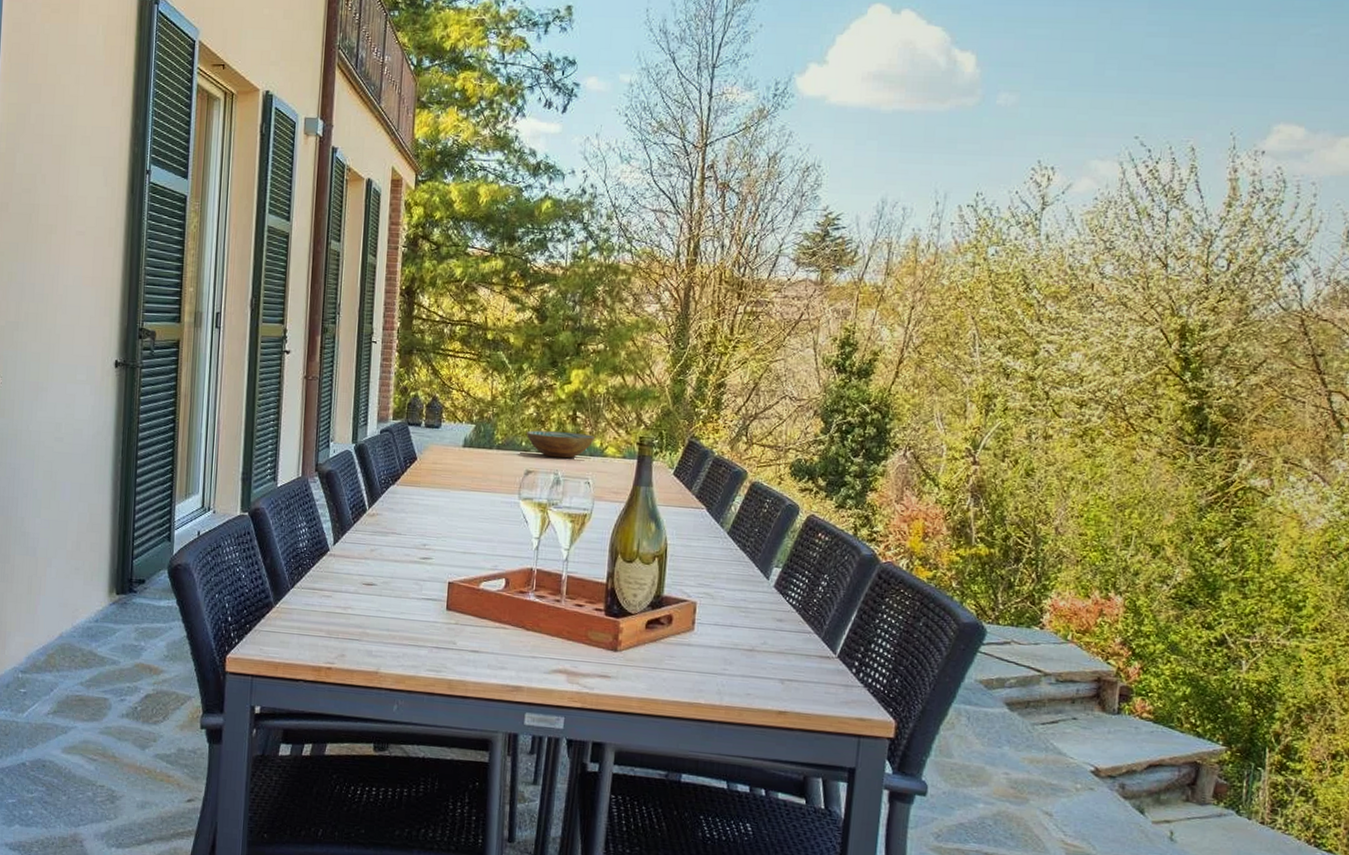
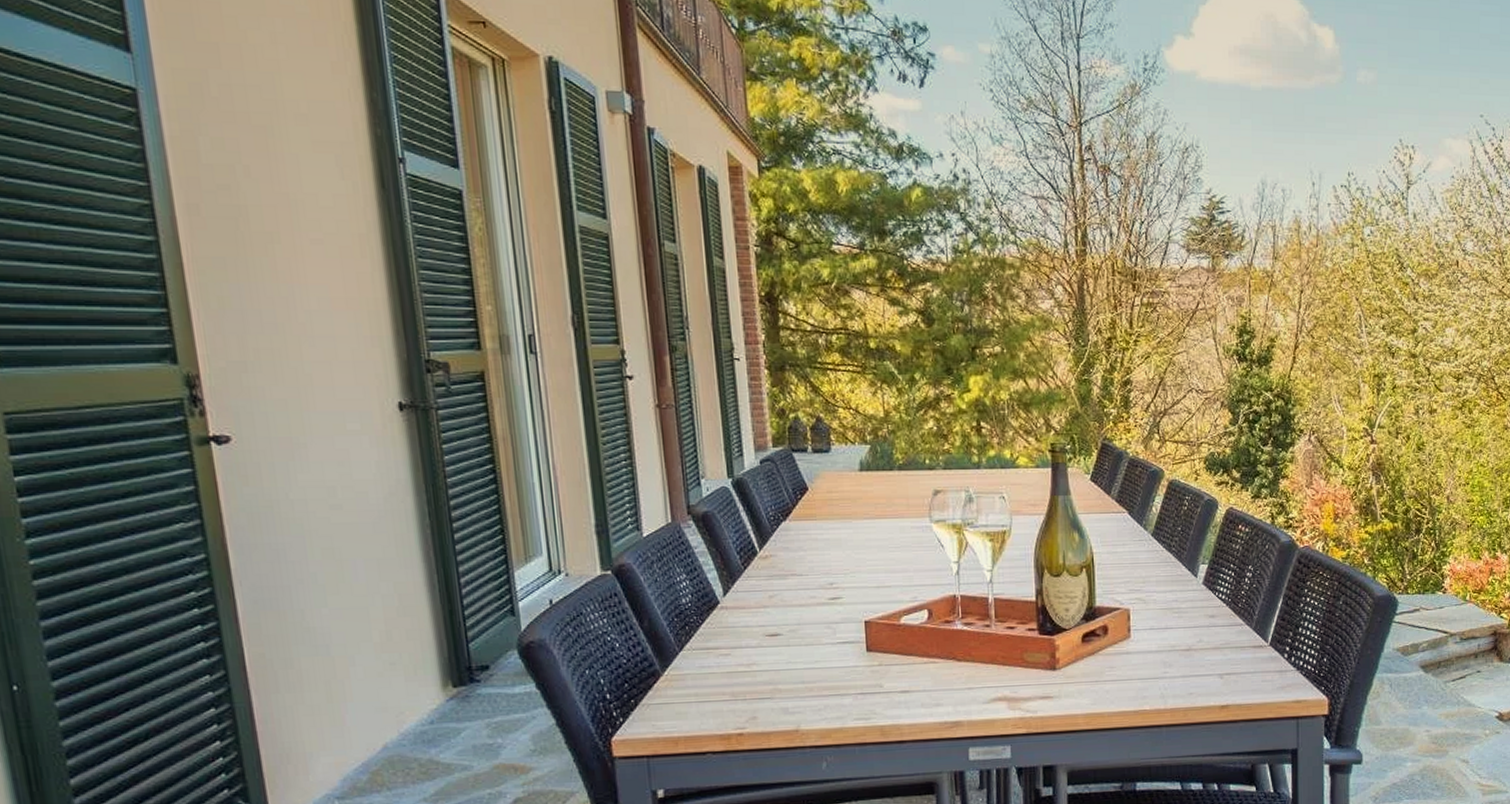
bowl: present [525,430,596,459] -> none [928,444,1005,474]

